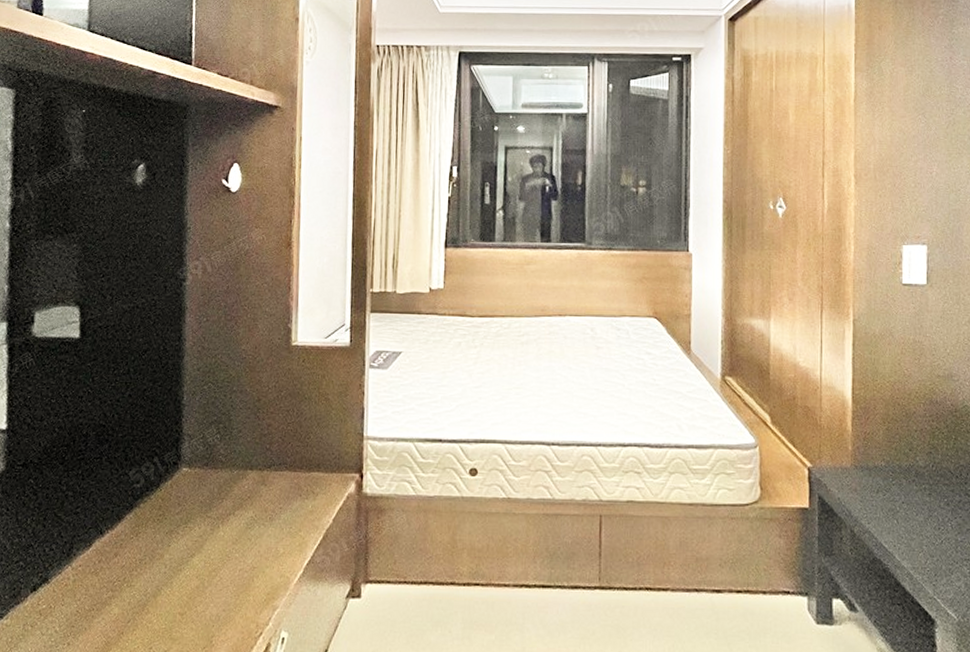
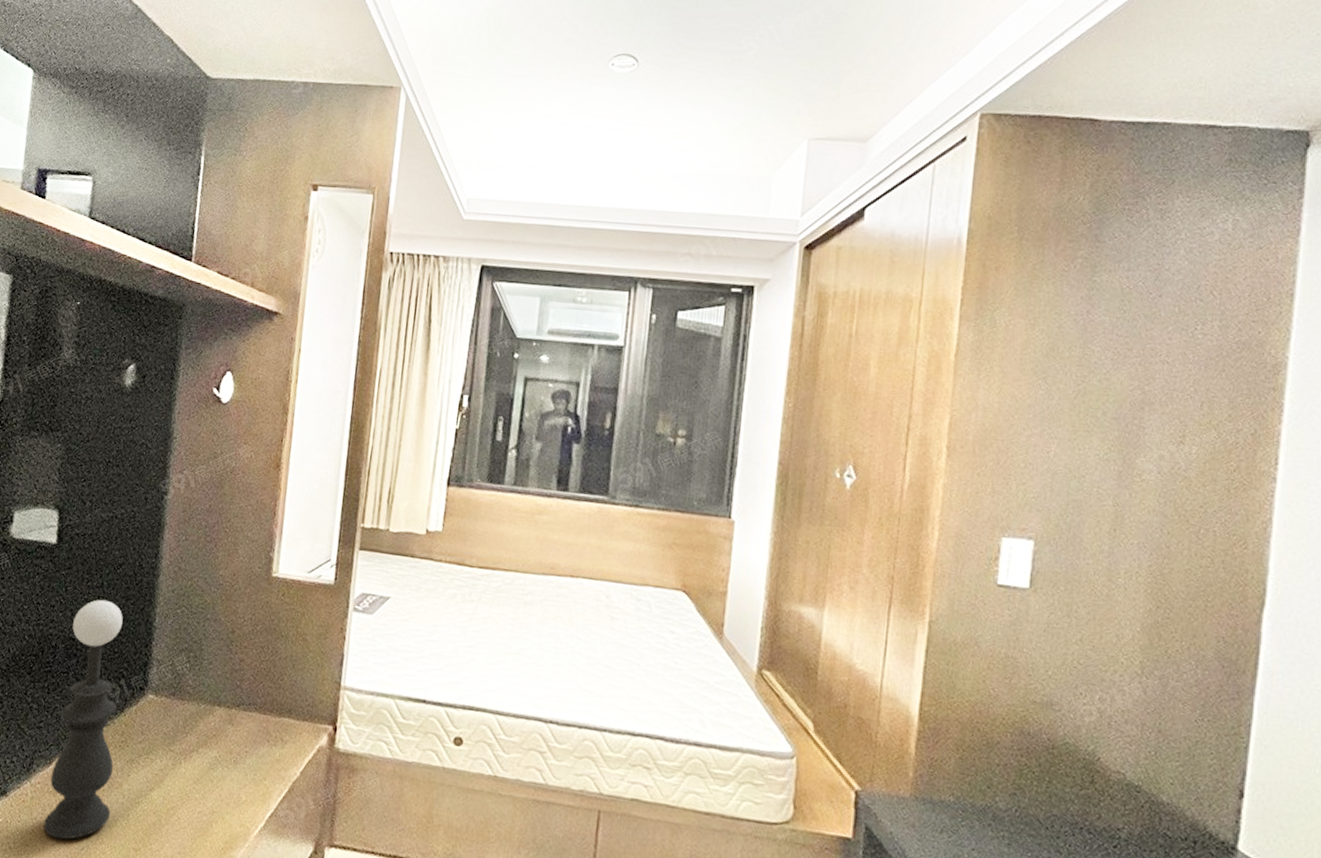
table lamp: none [88,385,154,616] -> present [43,599,123,840]

